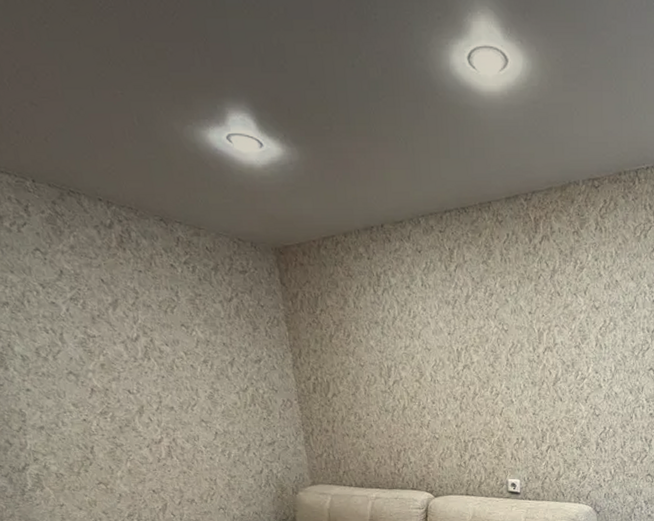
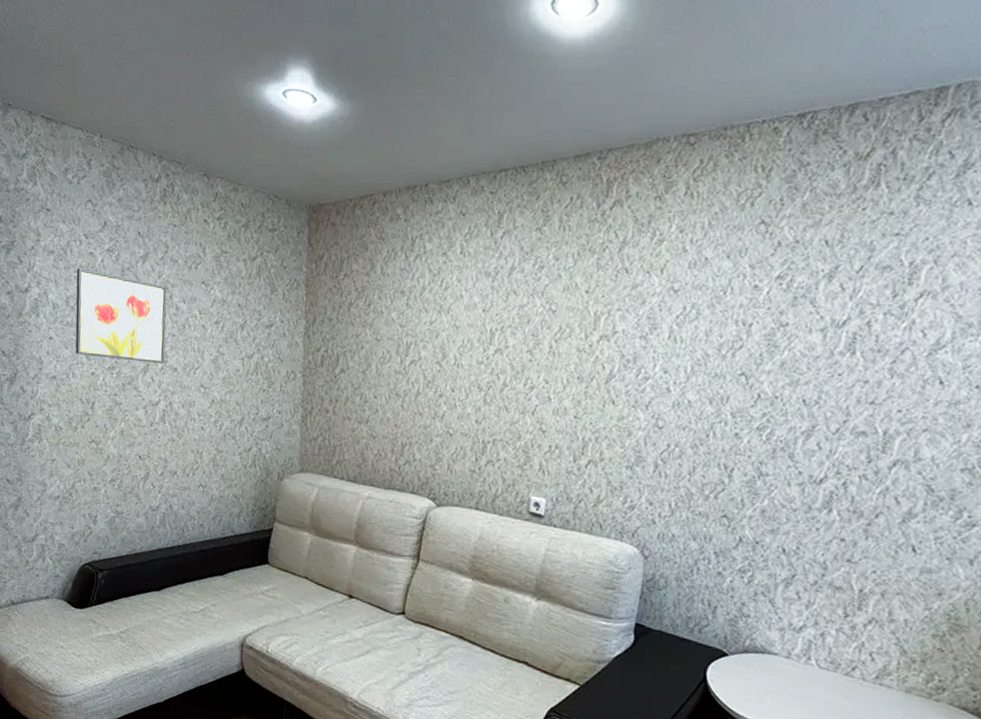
wall art: none [39,318,159,405] -> present [75,268,167,364]

